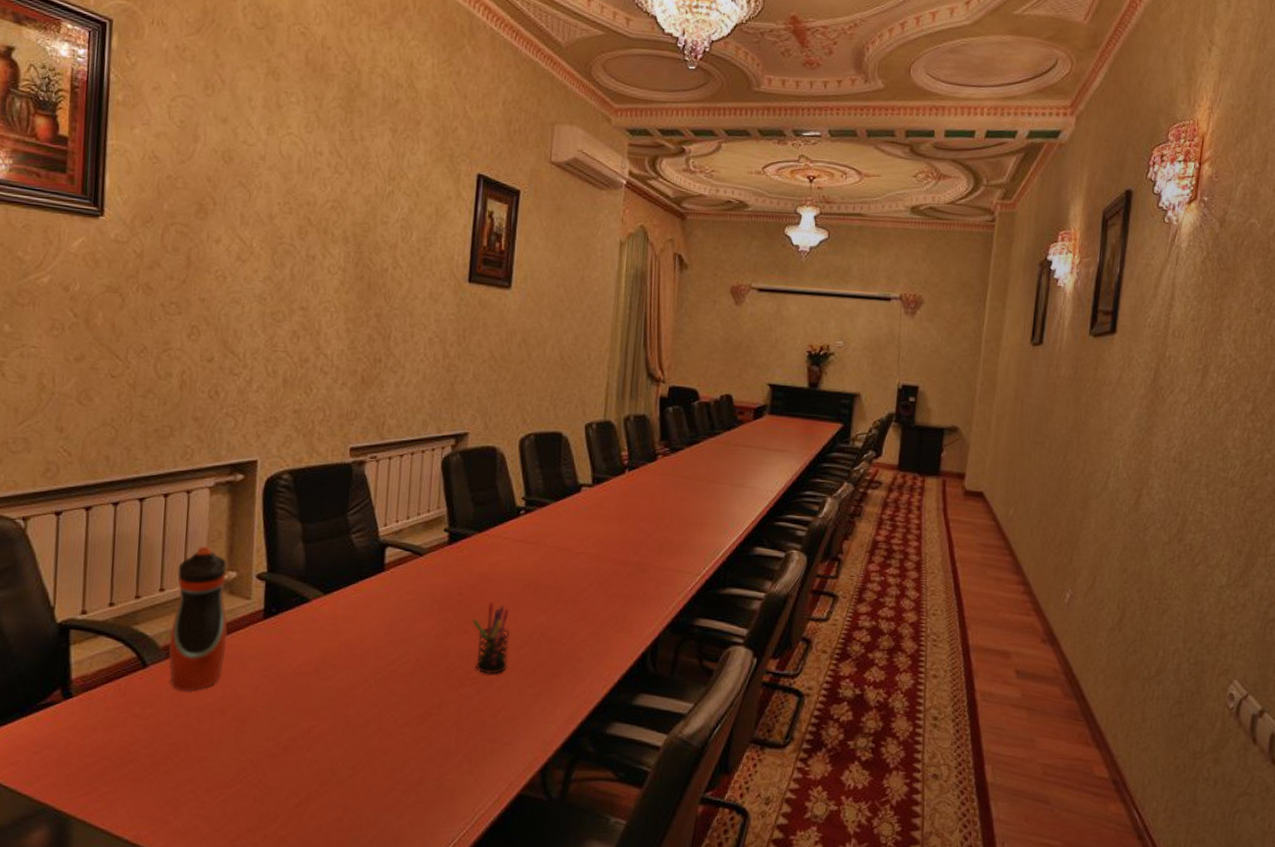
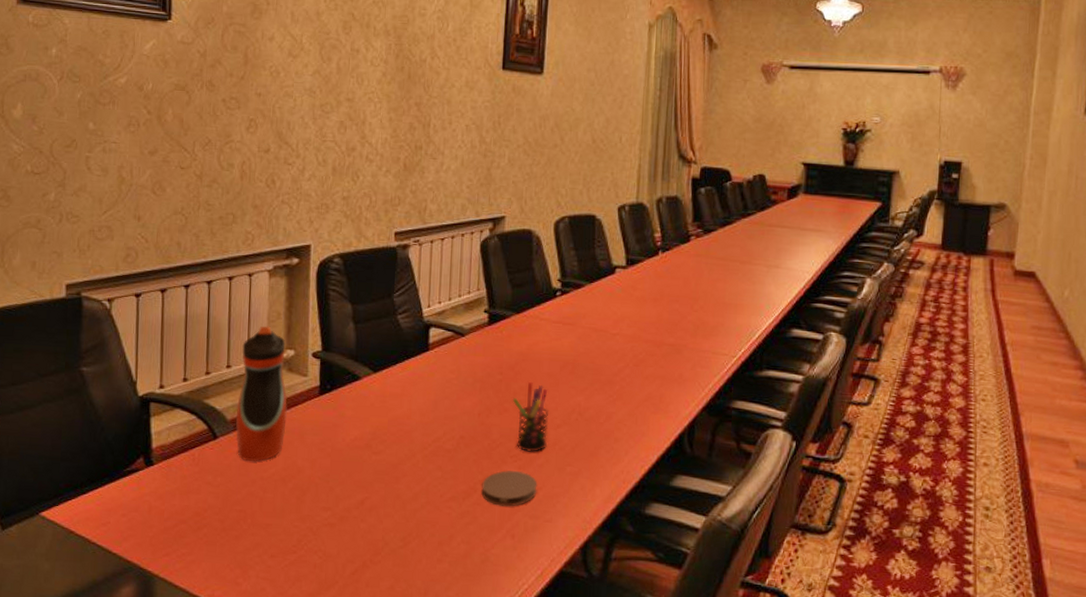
coaster: none [437,693,497,731] -> present [481,470,538,507]

